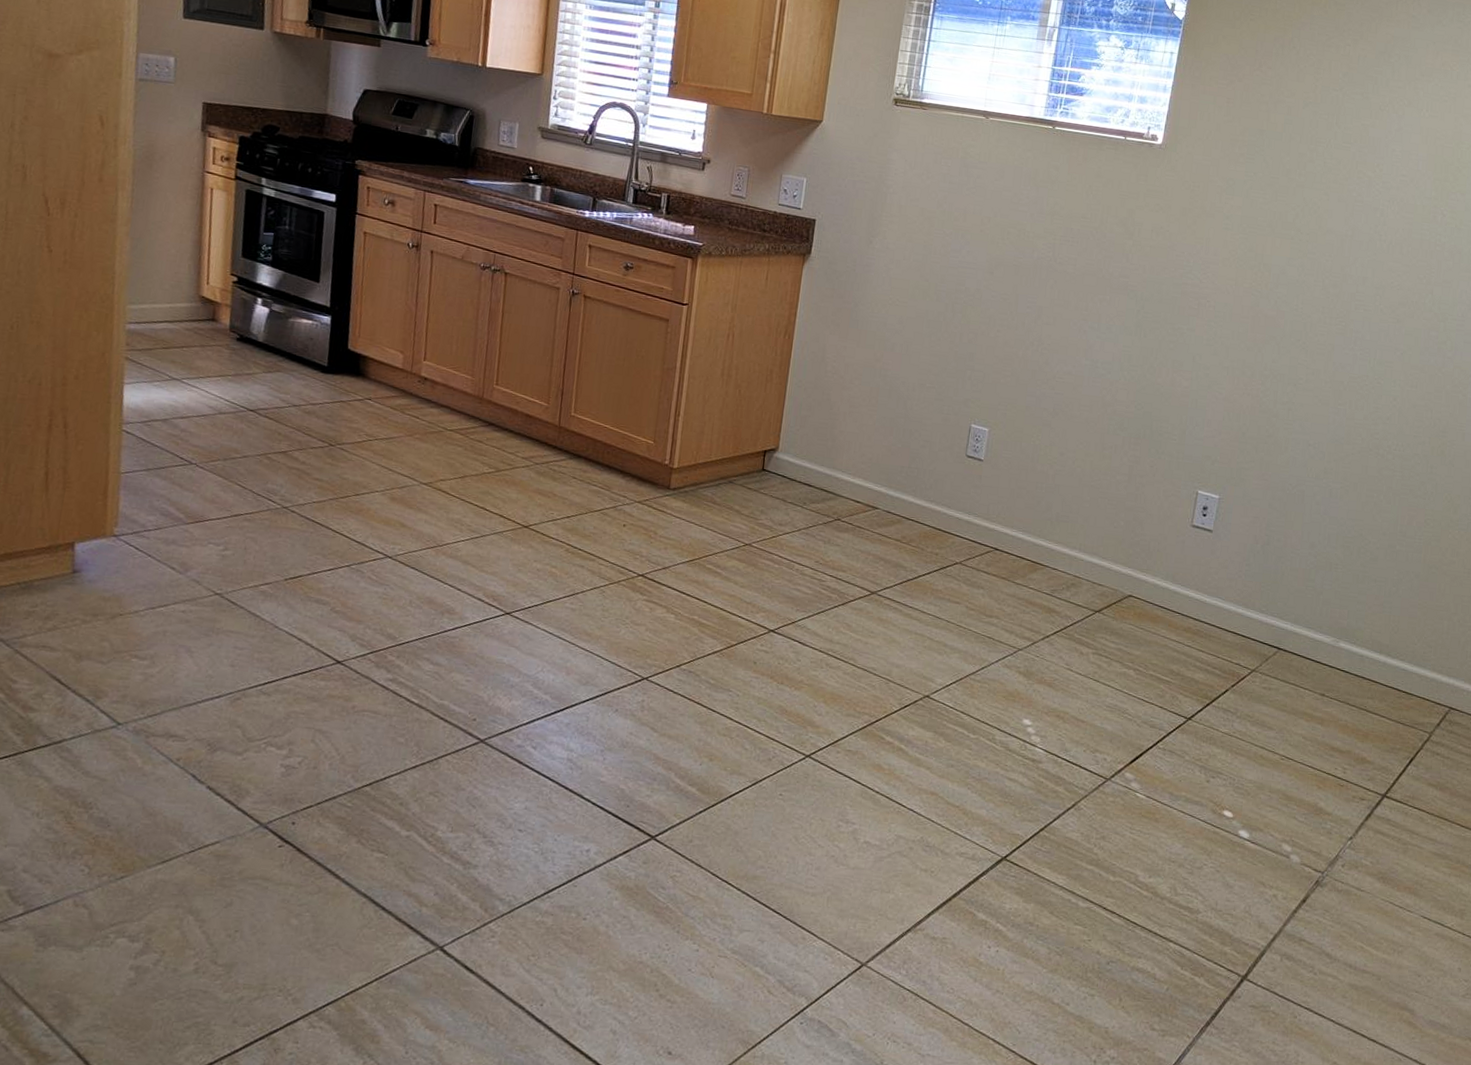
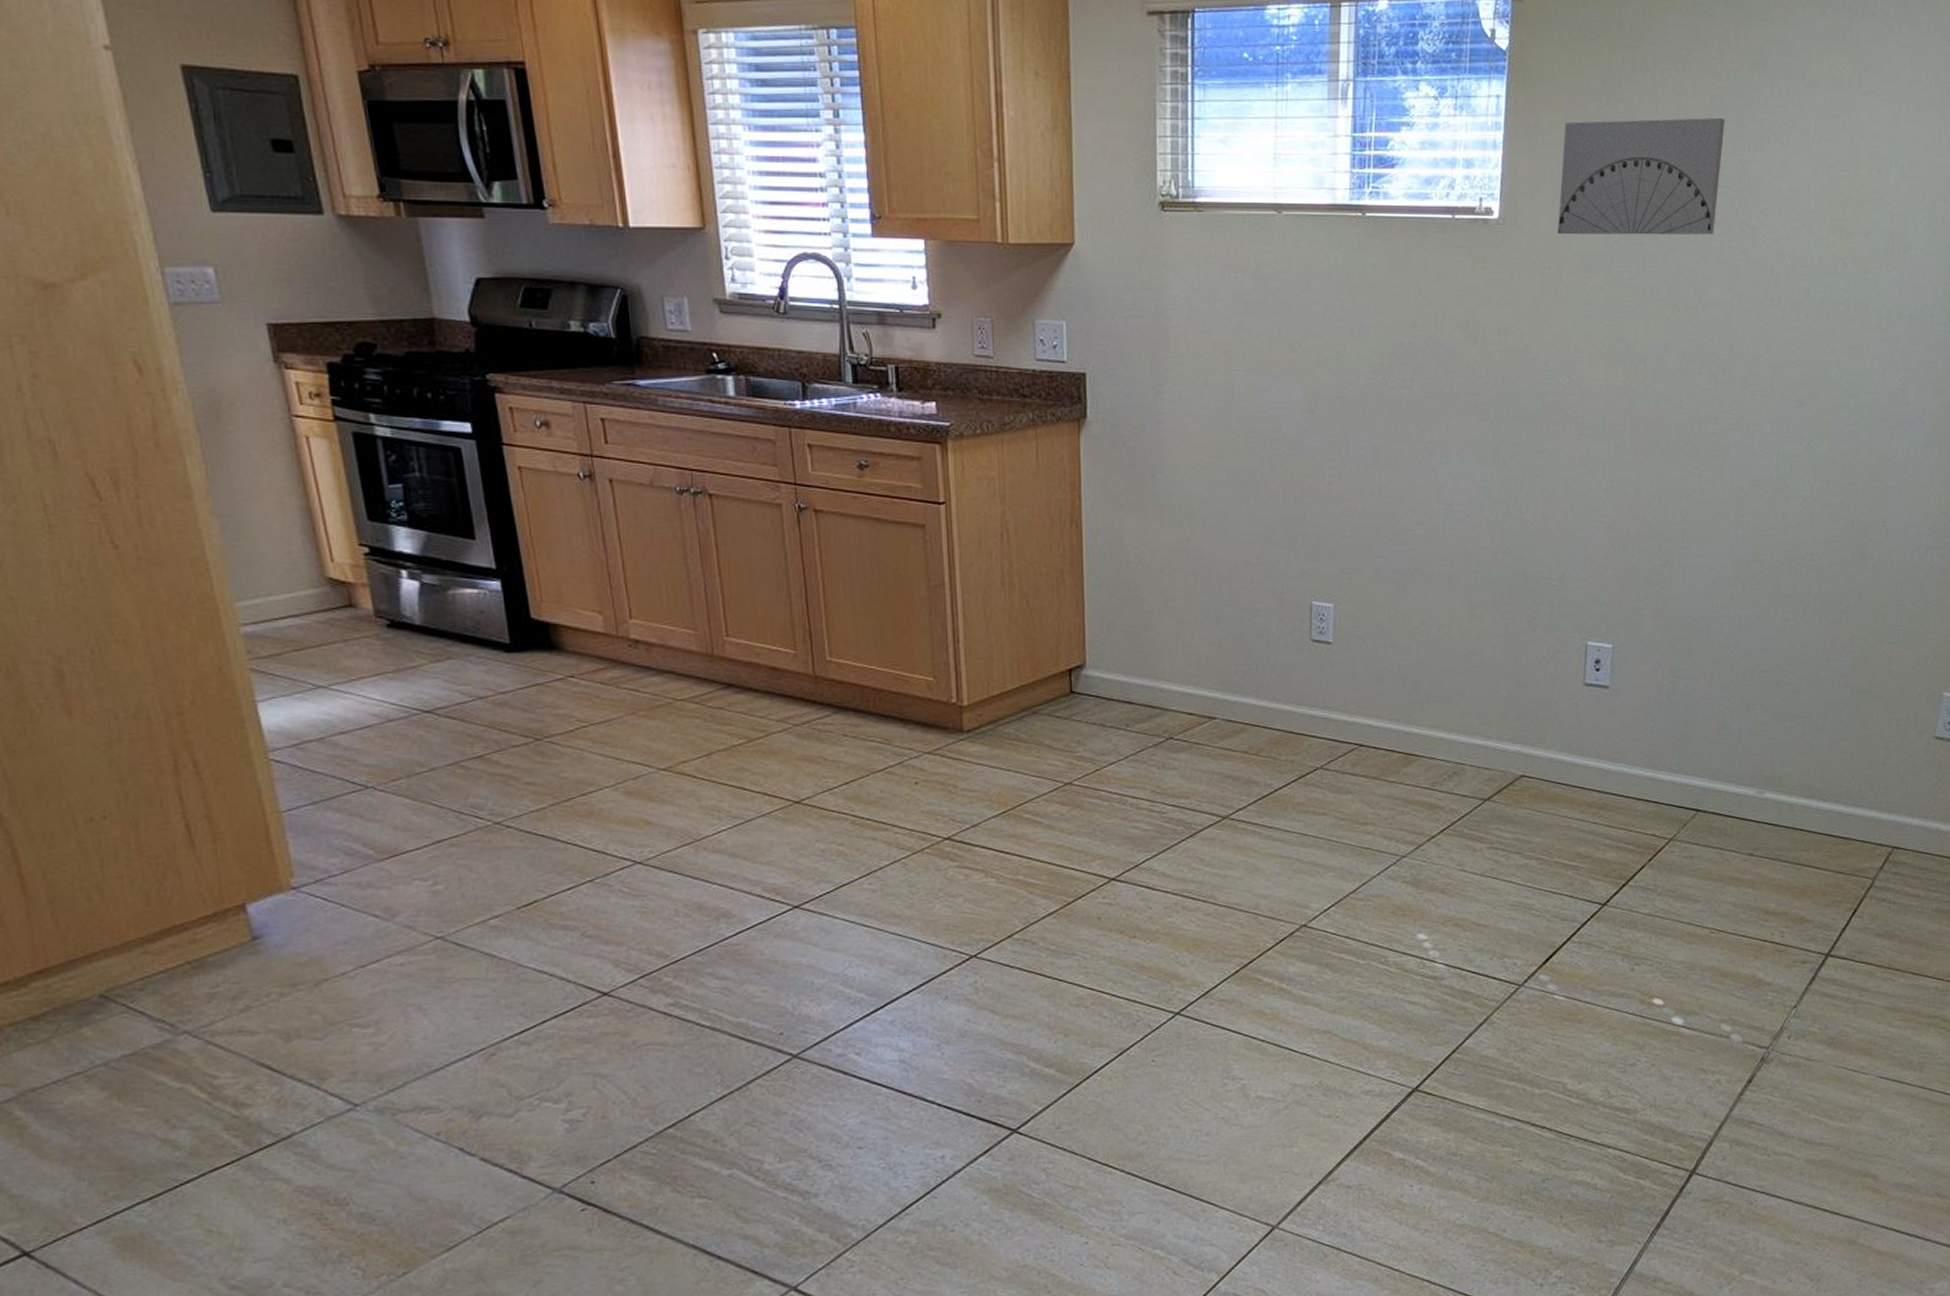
wall art: none [1209,79,1353,179] -> present [1558,117,1725,235]

